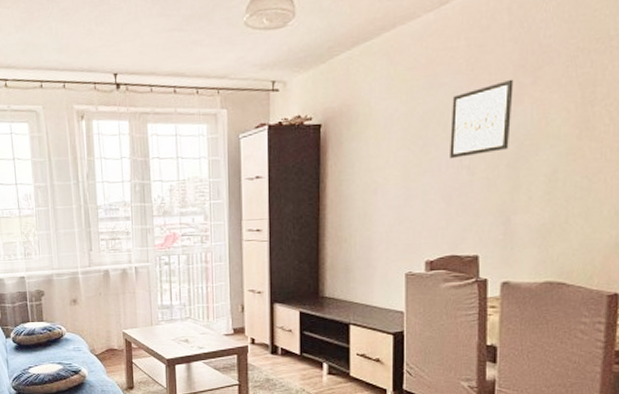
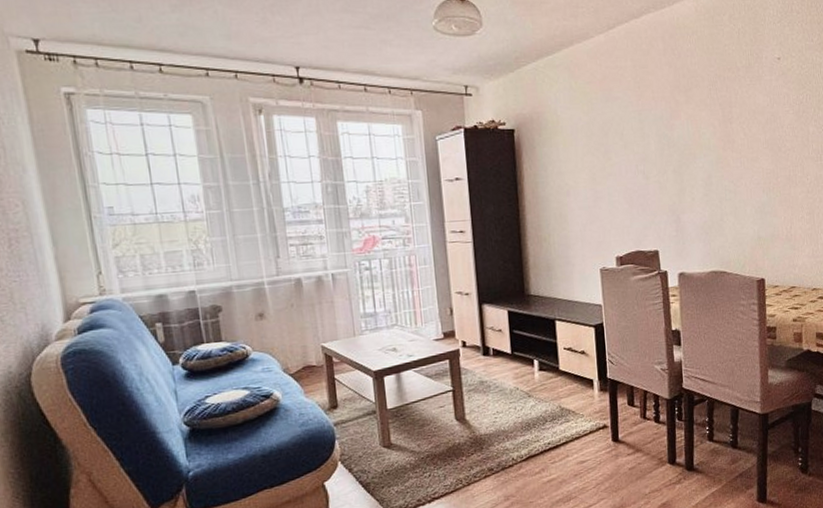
wall art: present [450,79,514,158] -> none [625,97,673,164]

